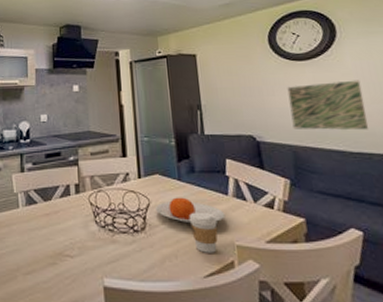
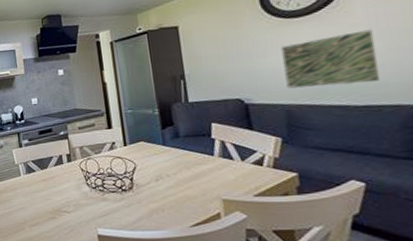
plate: present [156,197,226,224] -> none [142,160,211,183]
coffee cup: present [189,212,218,253] -> none [174,171,204,207]

